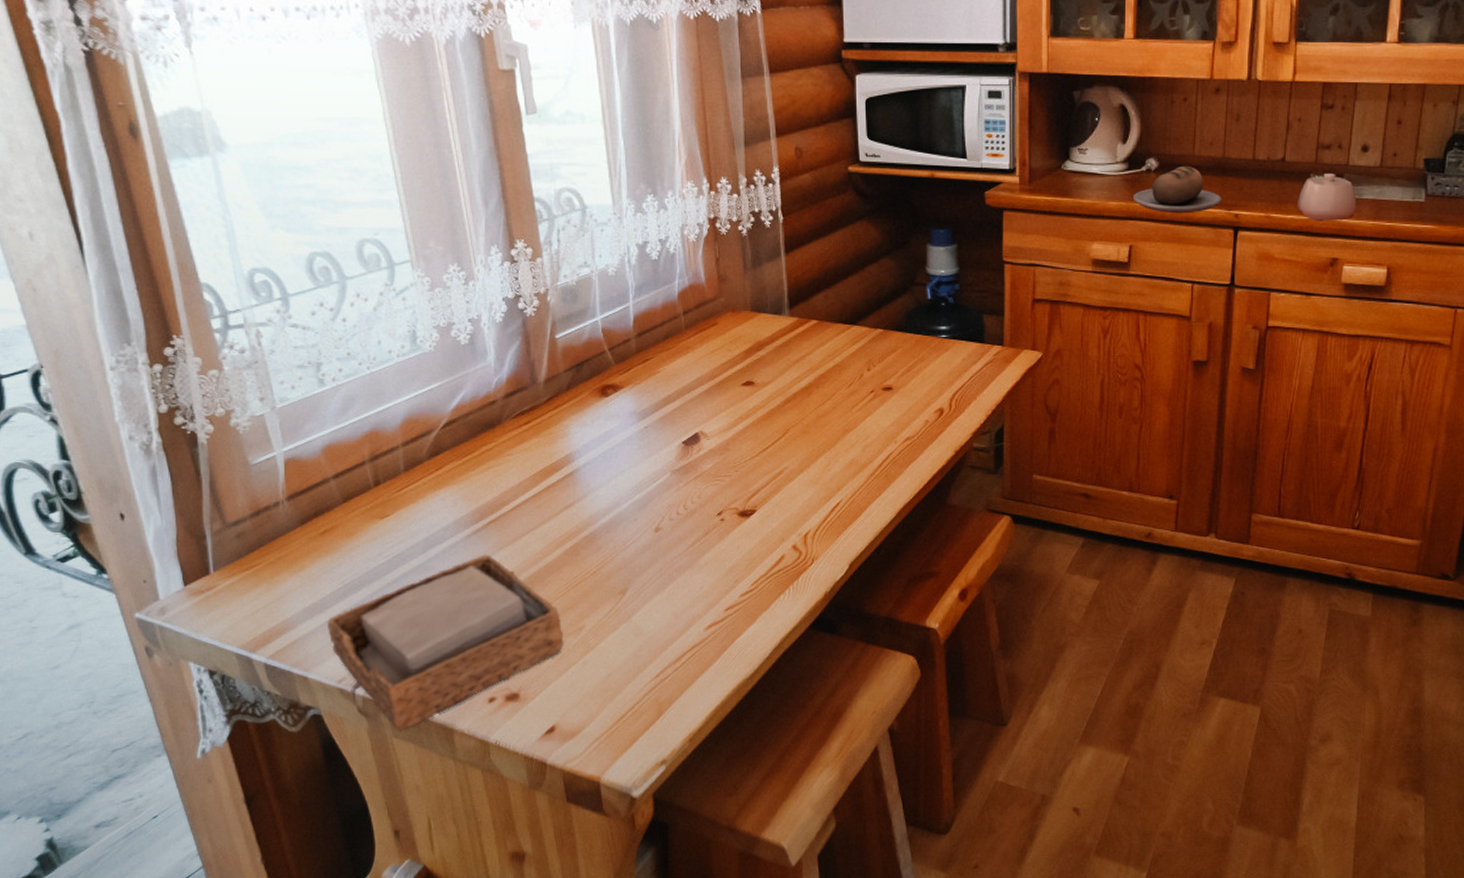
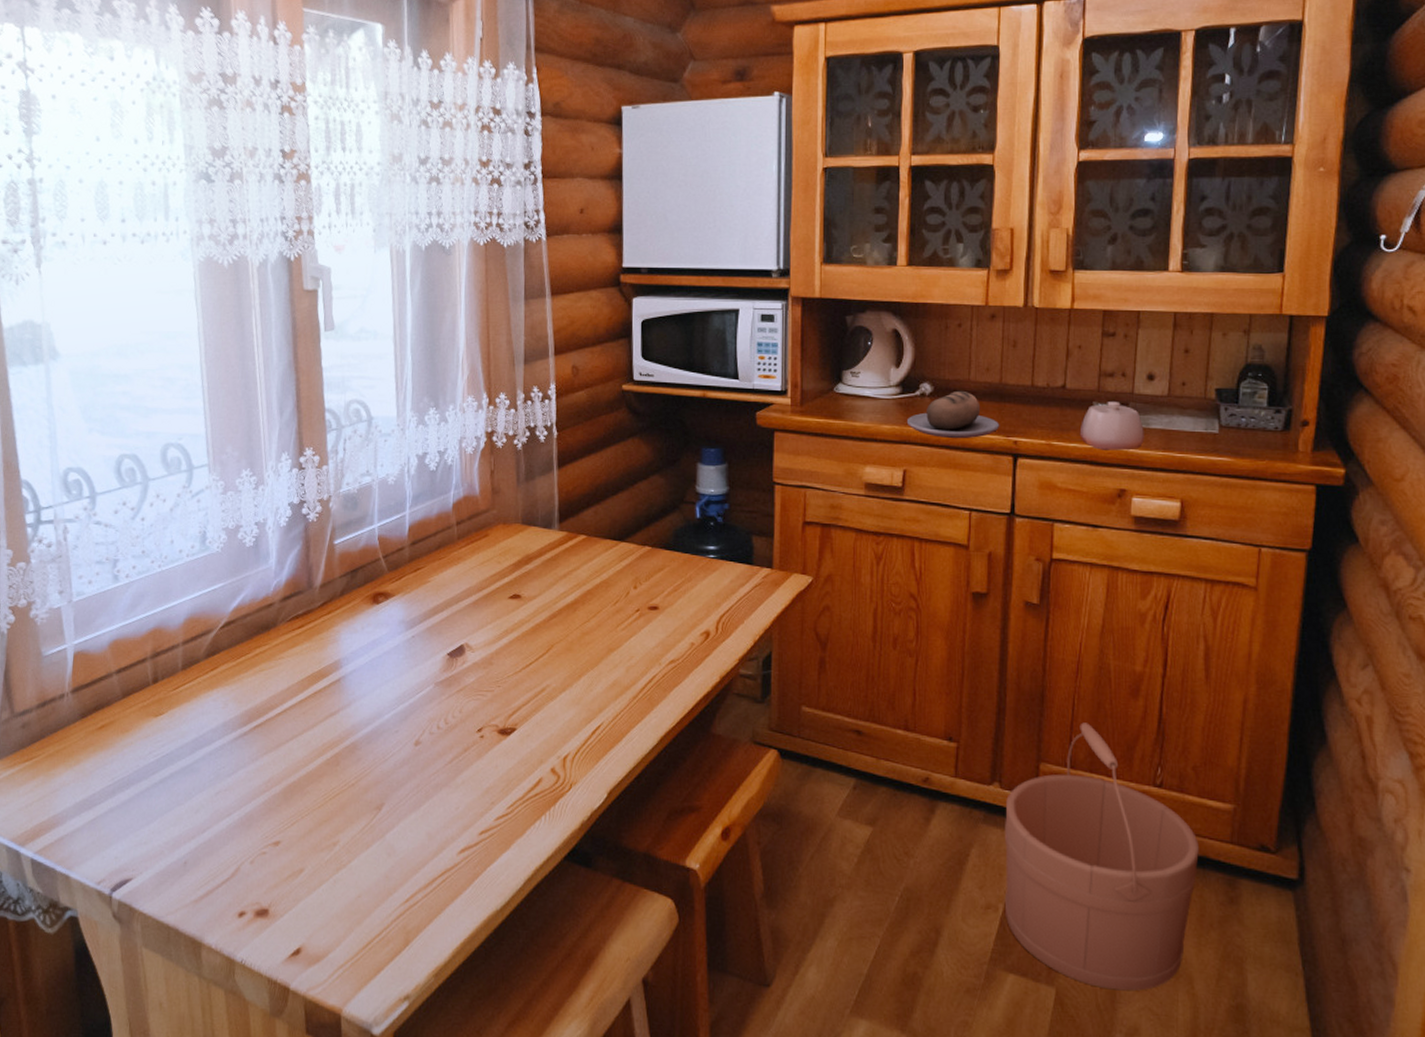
napkin holder: present [327,554,564,731] -> none [93,759,318,941]
bucket: none [1217,476,1389,705] -> present [1004,722,1199,991]

